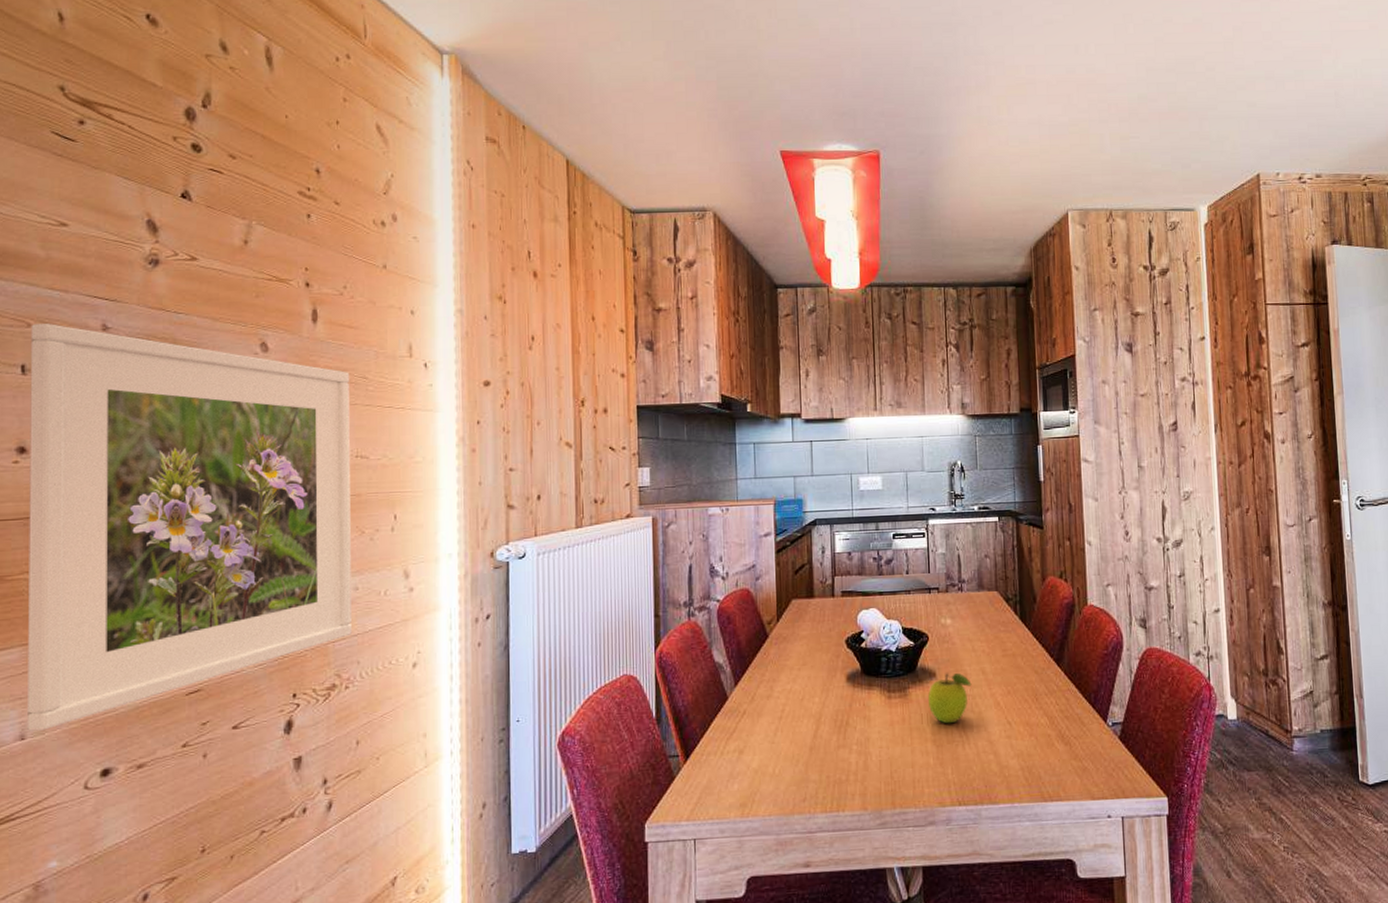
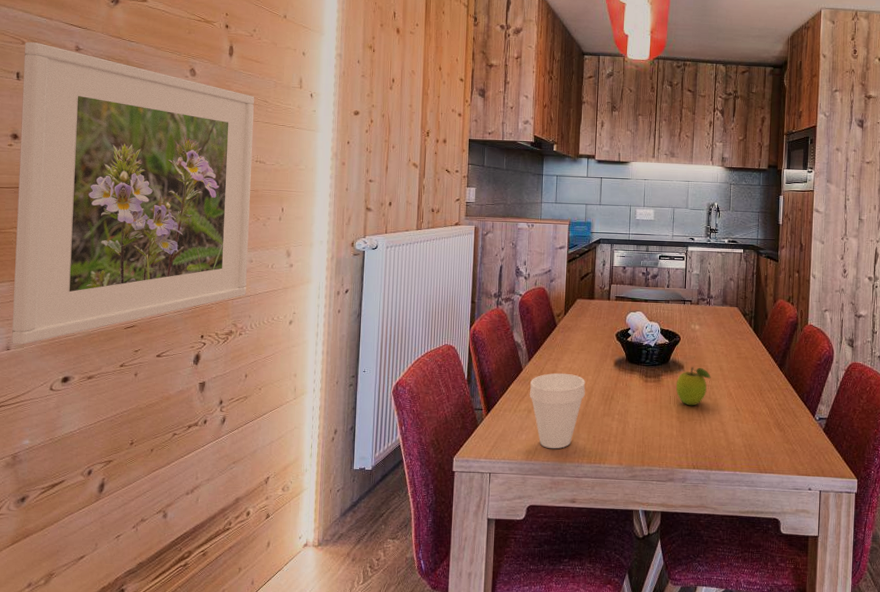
cup: none [739,697,812,799] -> present [529,373,586,449]

